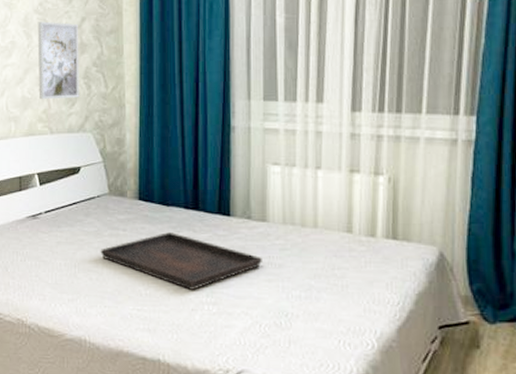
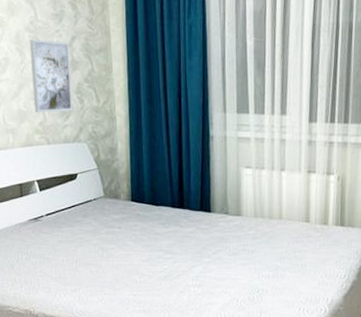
serving tray: present [100,232,262,290] -> none [98,228,238,276]

